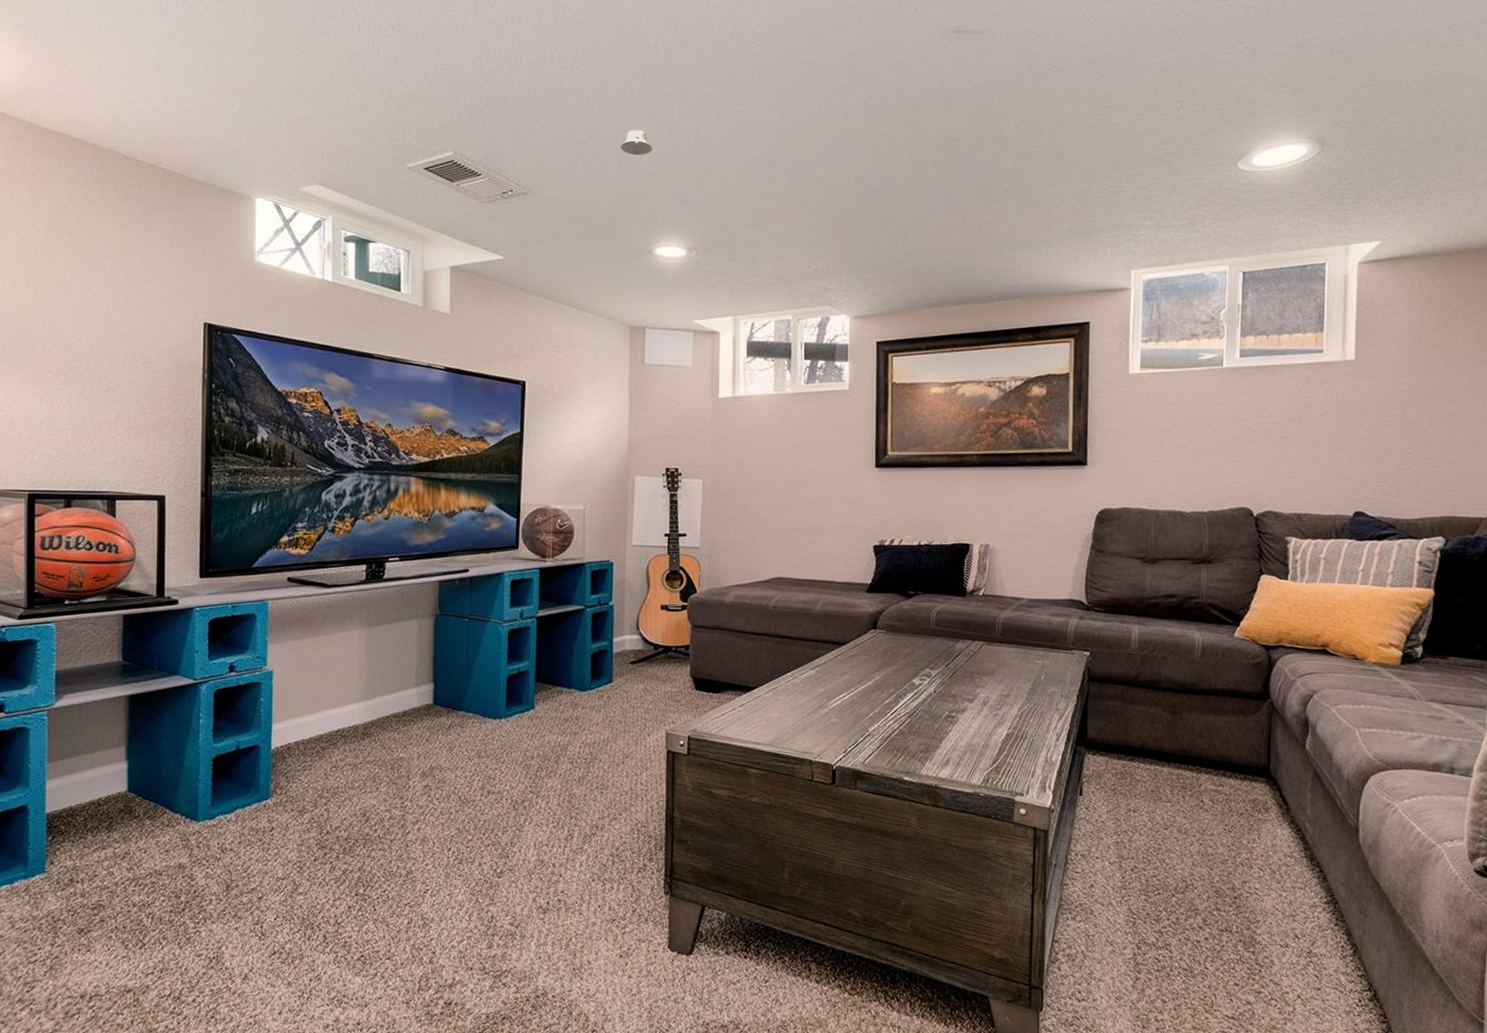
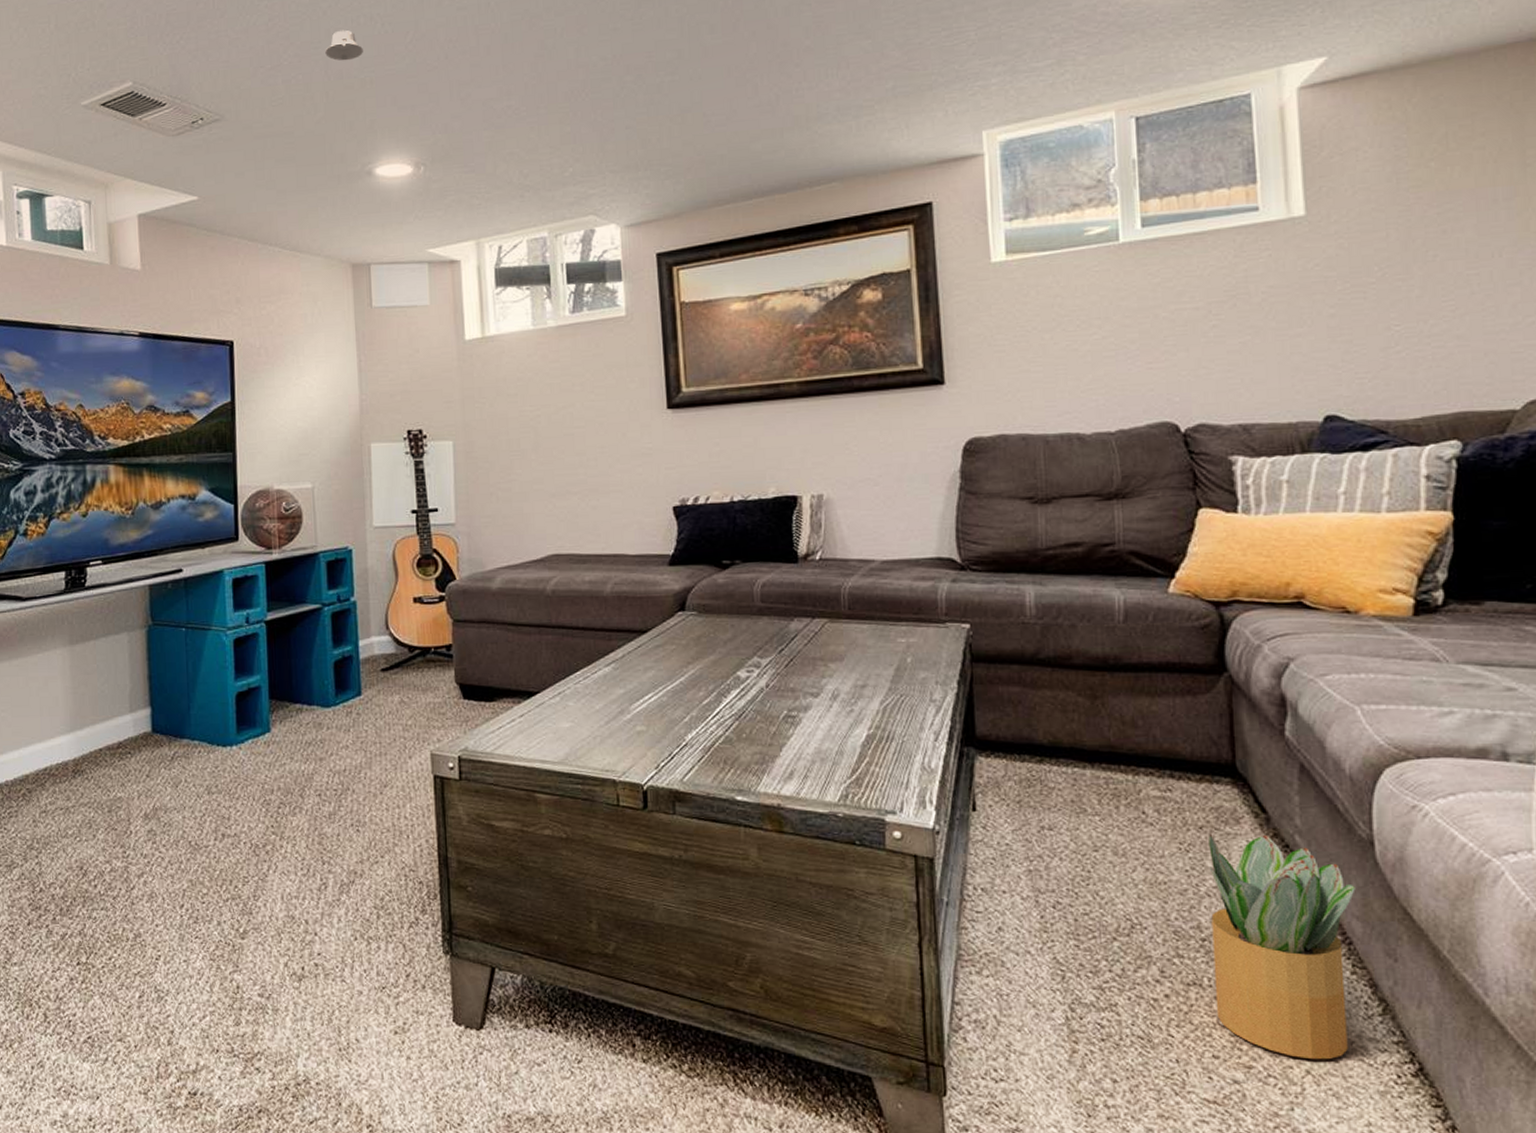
potted plant: none [1240,819,1343,988] -> present [1208,833,1356,1060]

